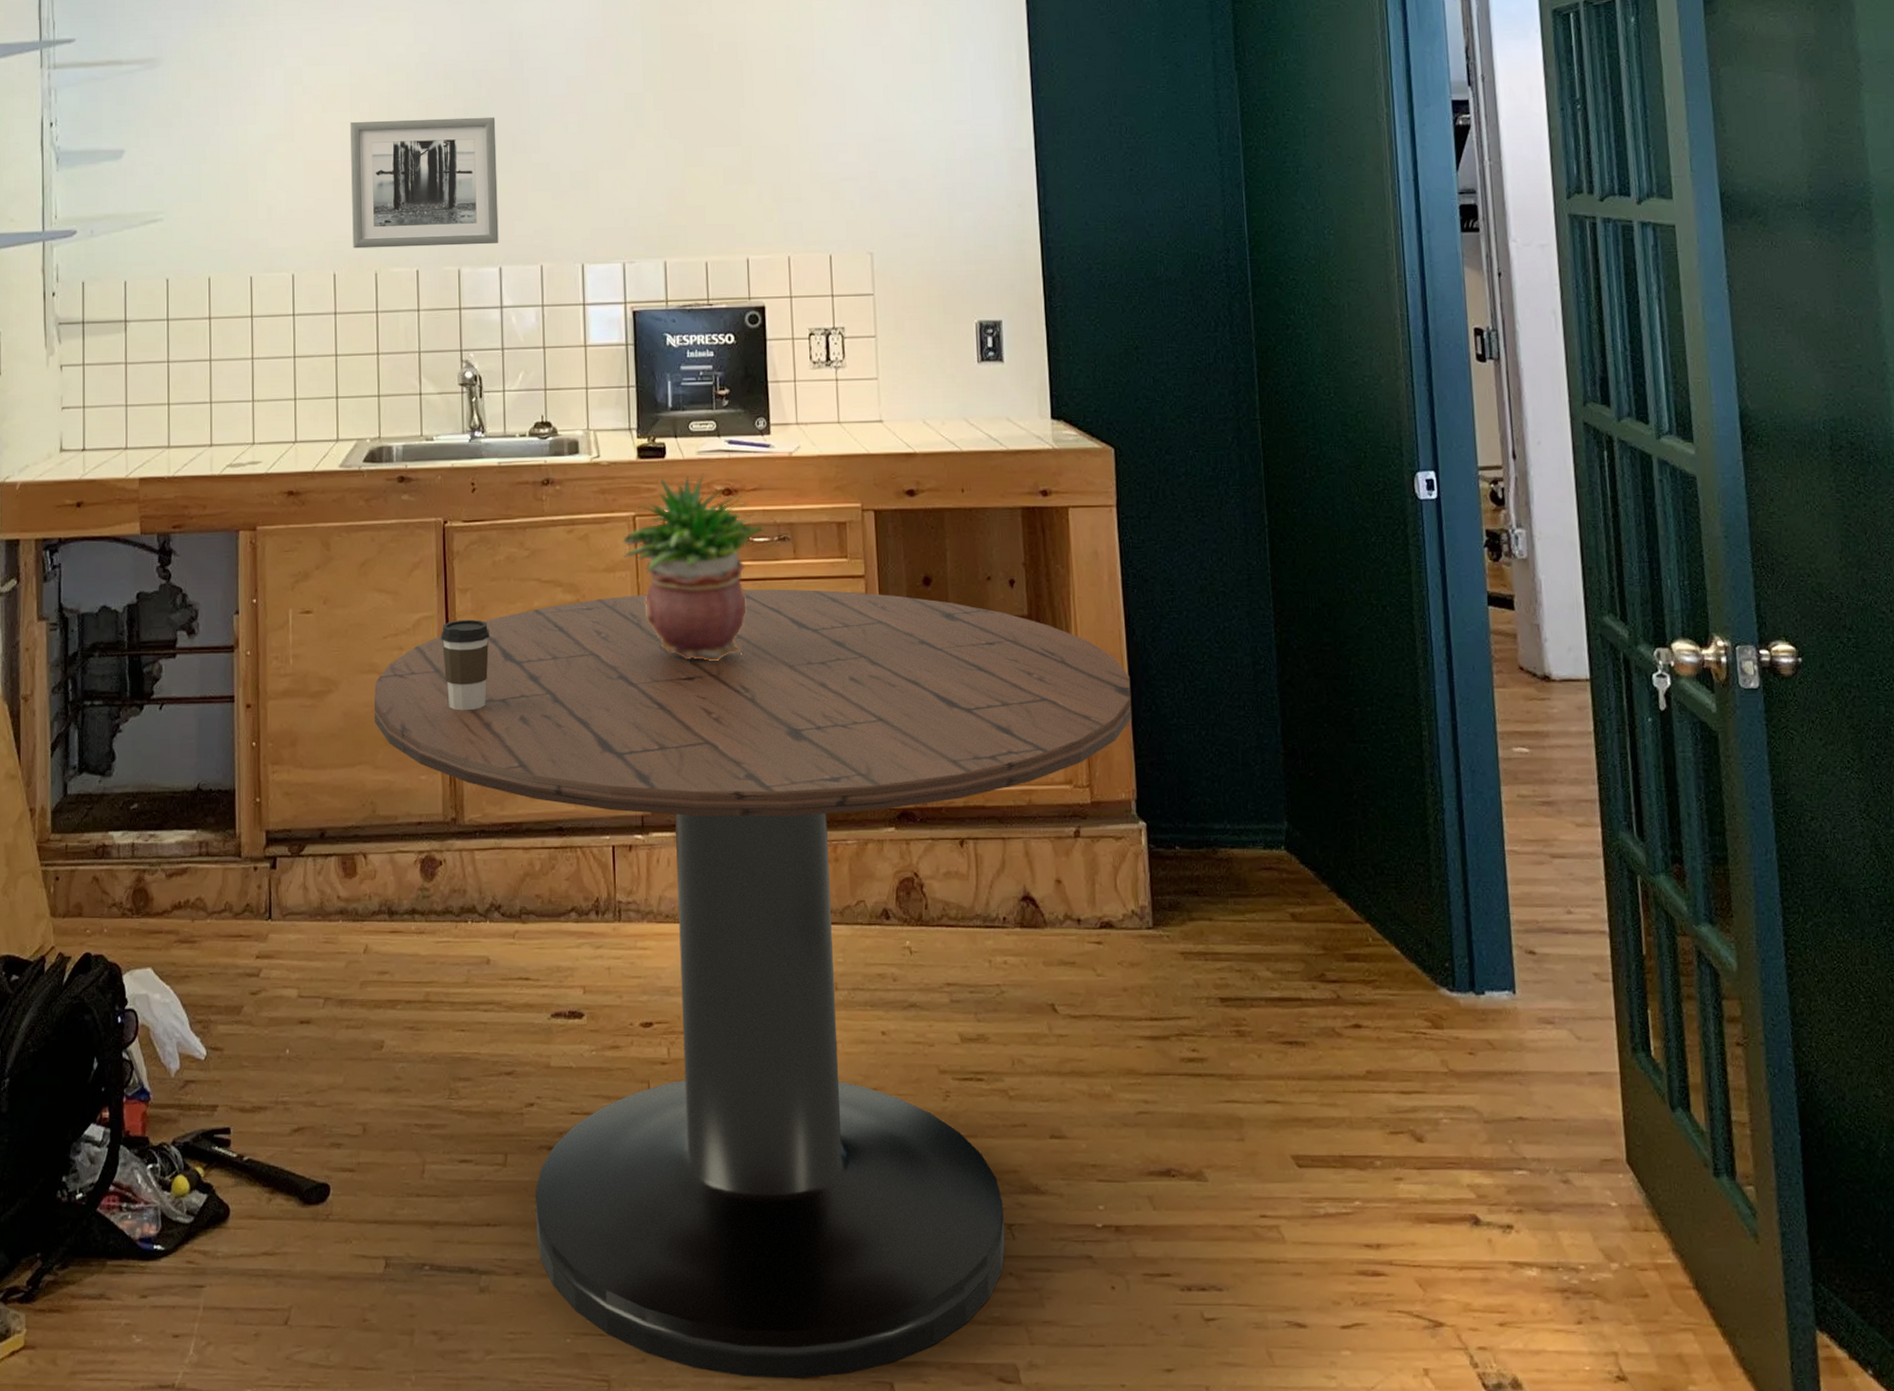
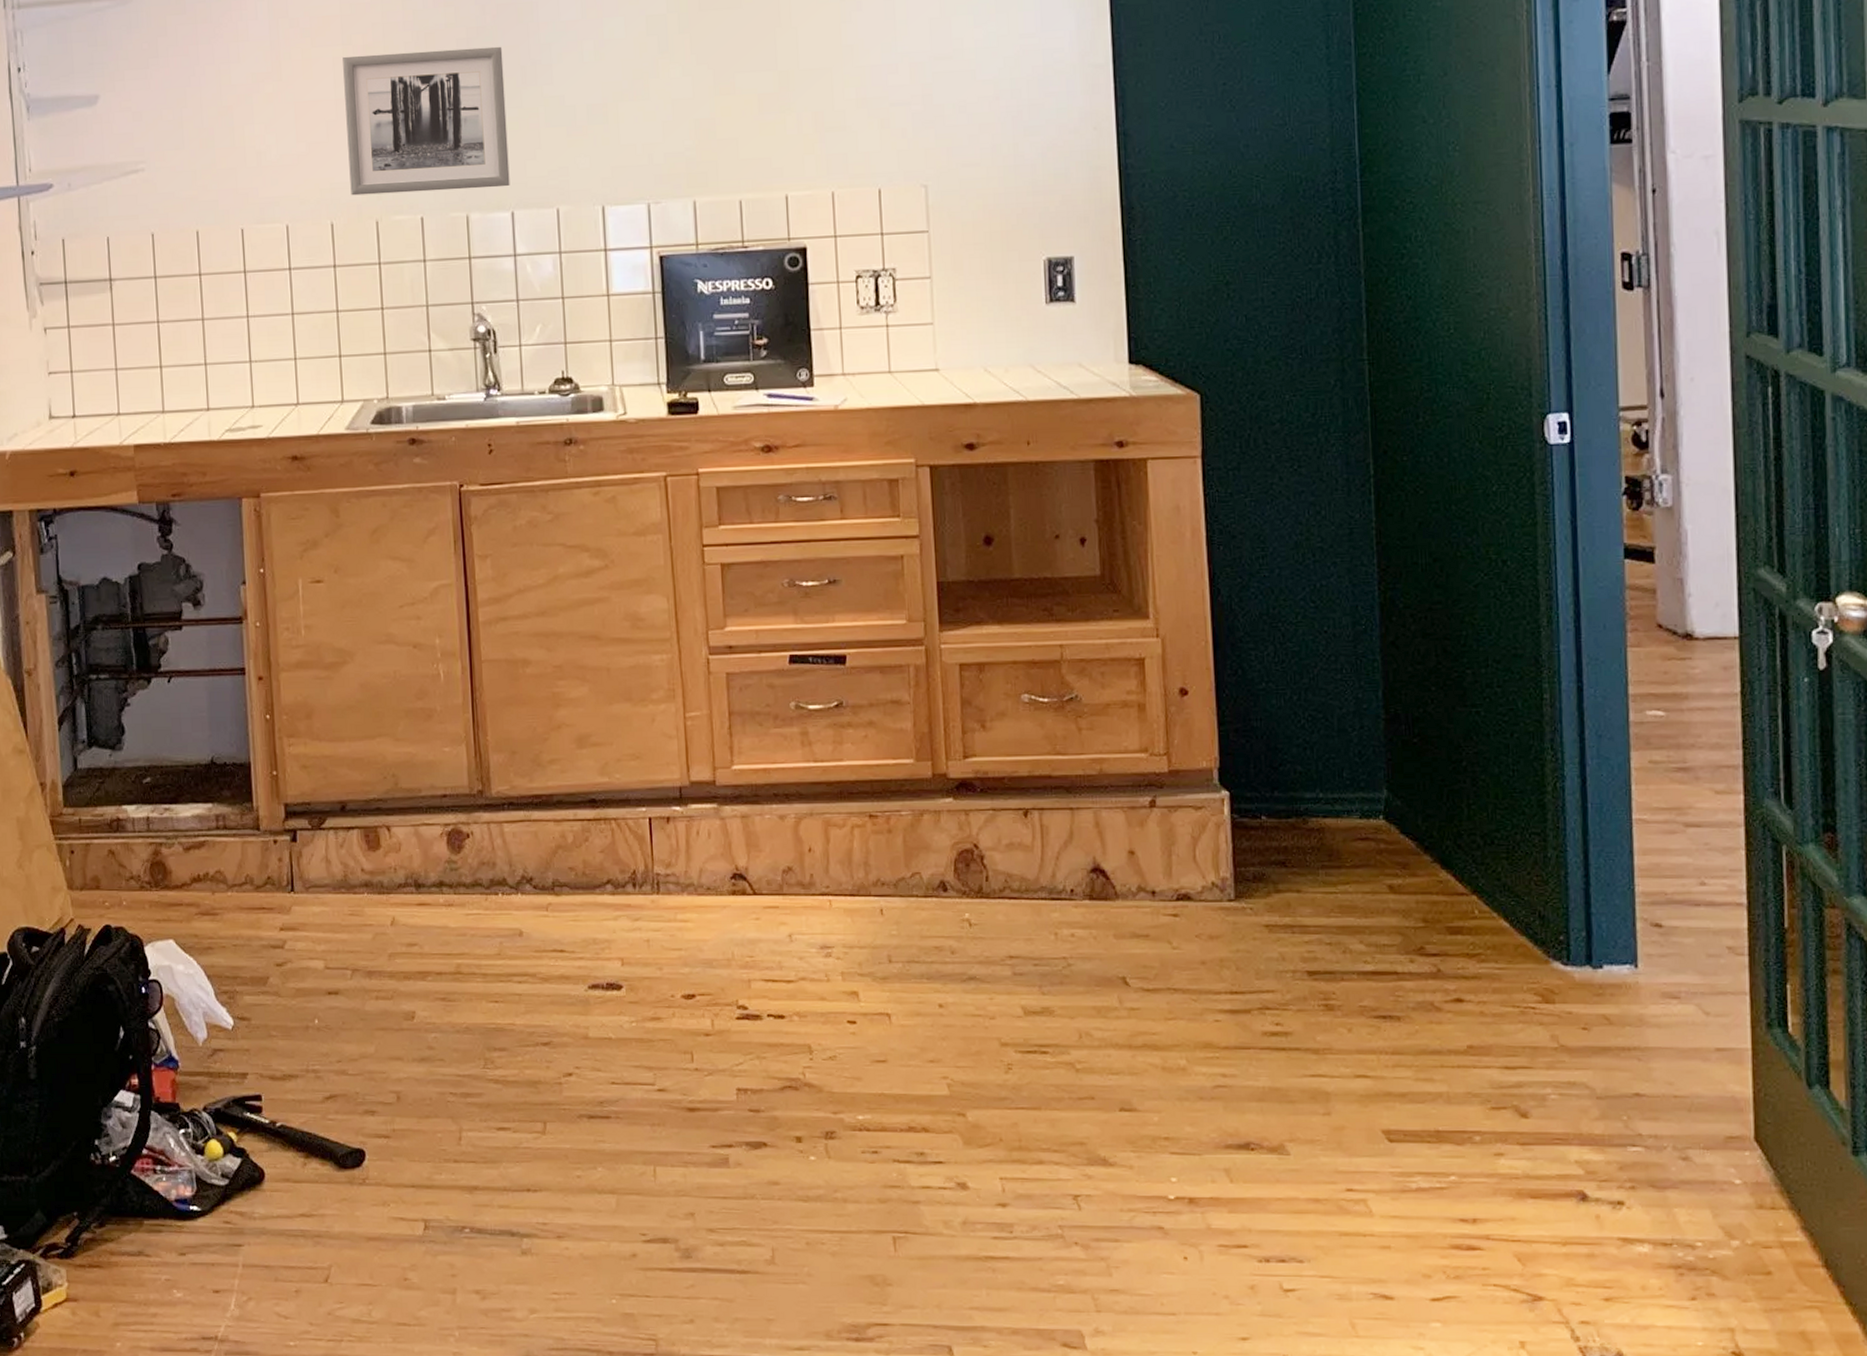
dining table: present [374,589,1132,1379] -> none [392,551,1216,1341]
coffee cup: present [441,619,489,711] -> none [460,587,512,681]
potted plant: present [623,474,764,662] -> none [653,430,808,628]

